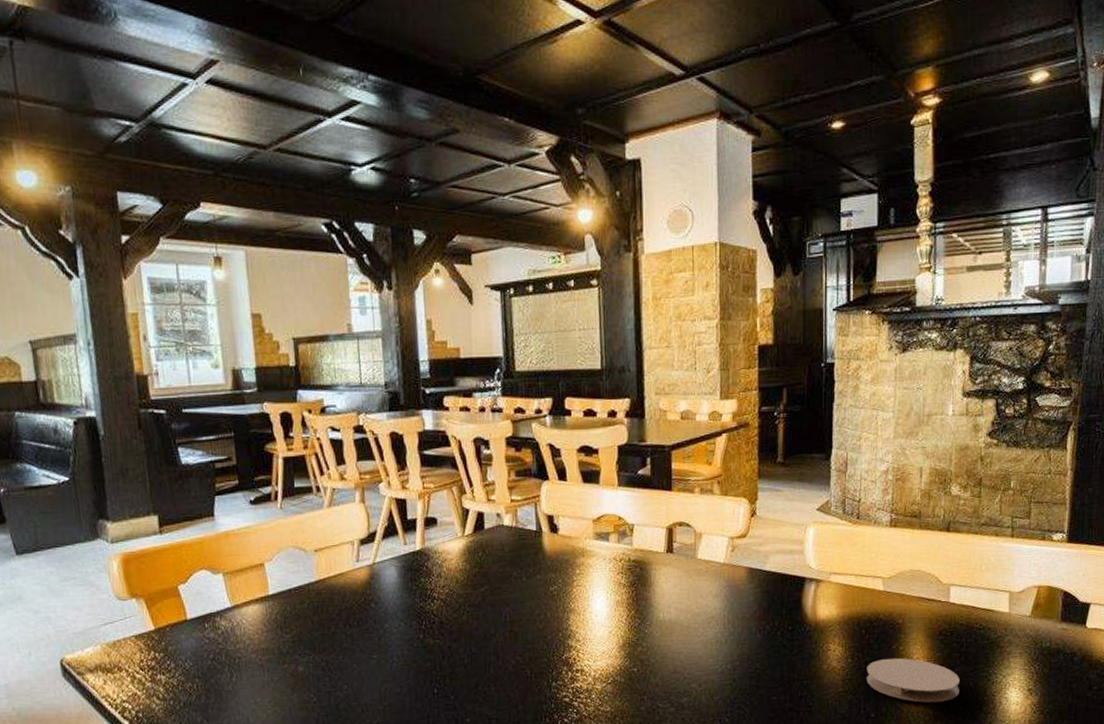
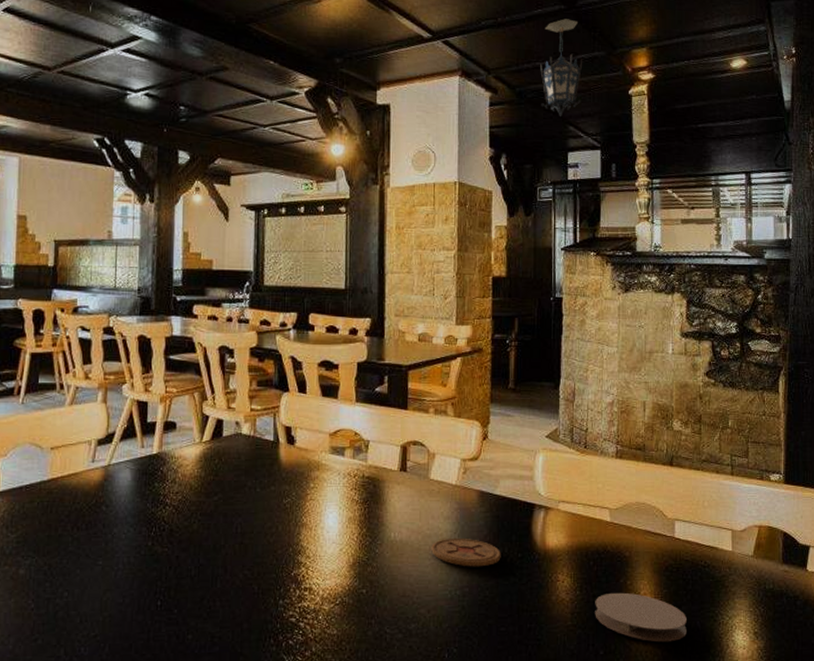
coaster: none [701,614,772,642] -> present [431,537,501,567]
hanging lantern: none [808,38,859,157] -> present [539,19,583,116]

